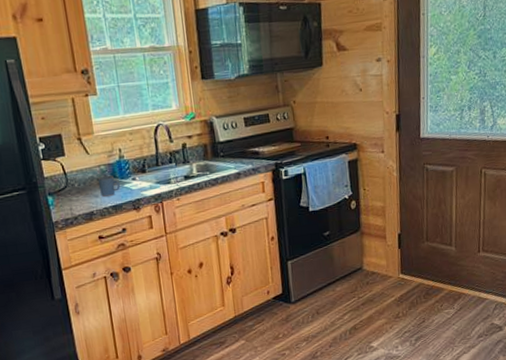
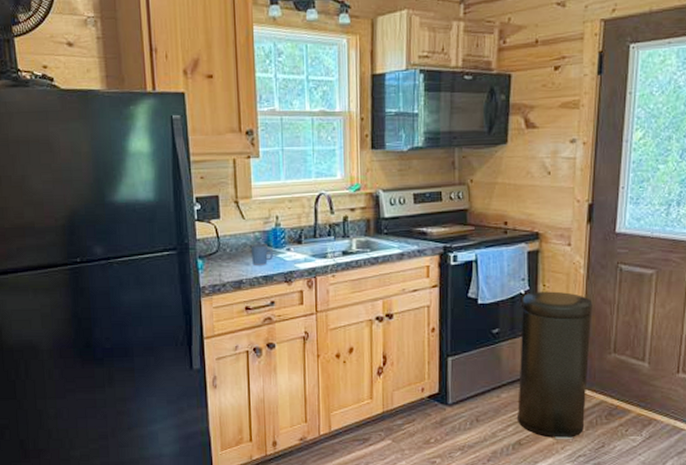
pedal bin: none [347,193,407,322] -> present [518,291,593,440]

